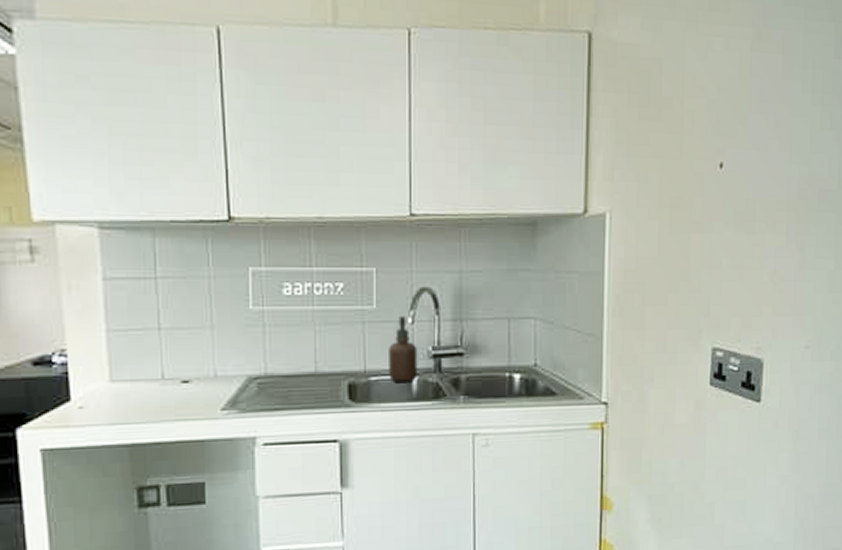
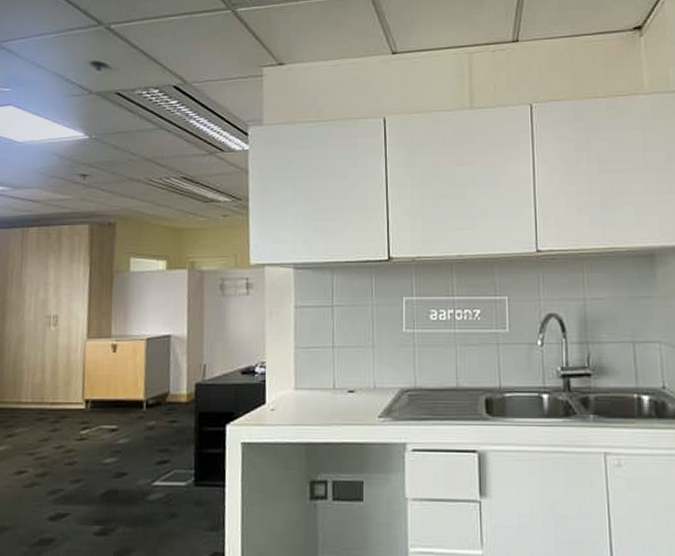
soap dispenser: present [389,316,418,384] -> none [521,338,548,401]

